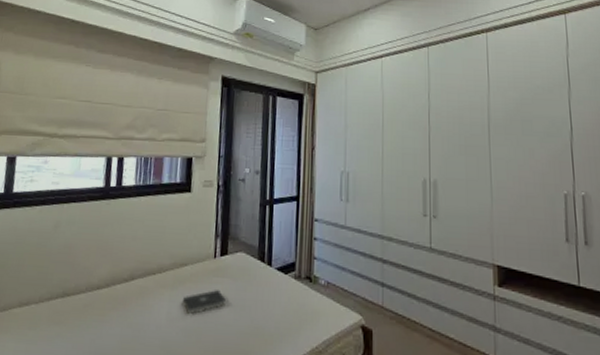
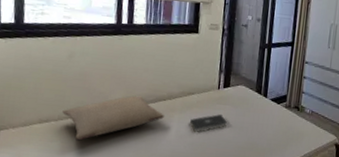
pillow: none [44,269,154,328] -> present [62,95,164,141]

